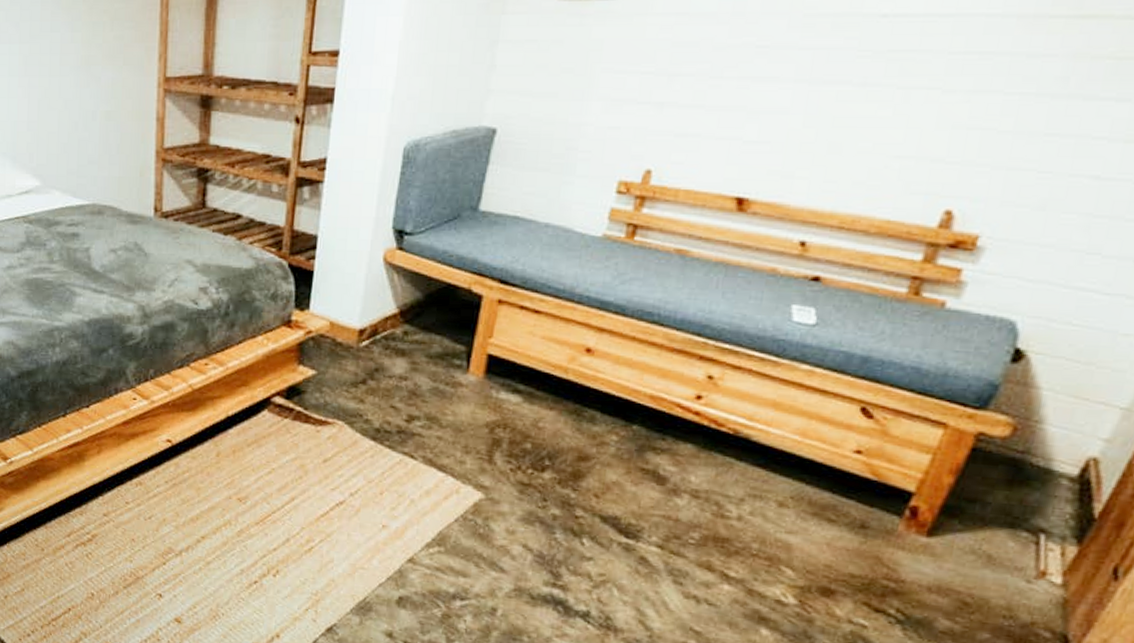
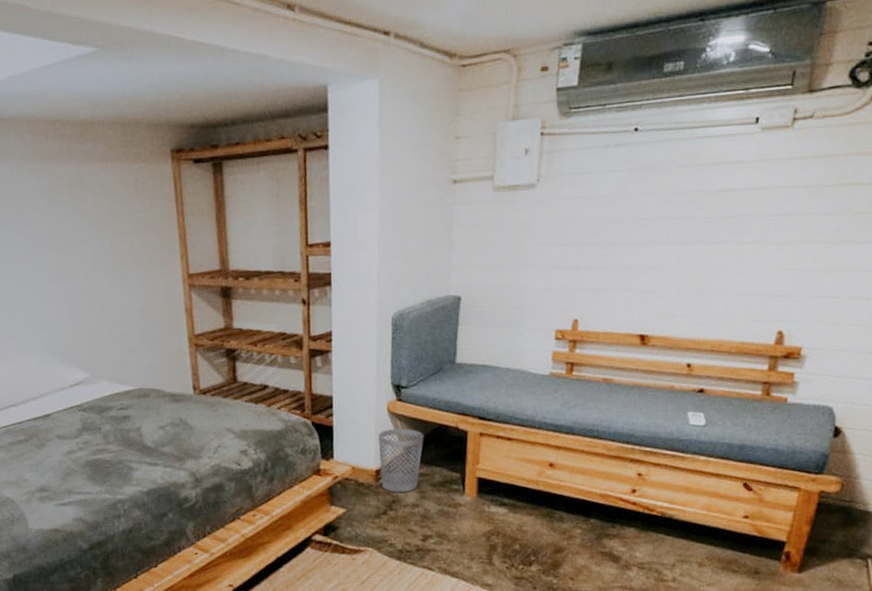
wastebasket: none [364,282,426,360] -> present [379,428,424,492]

